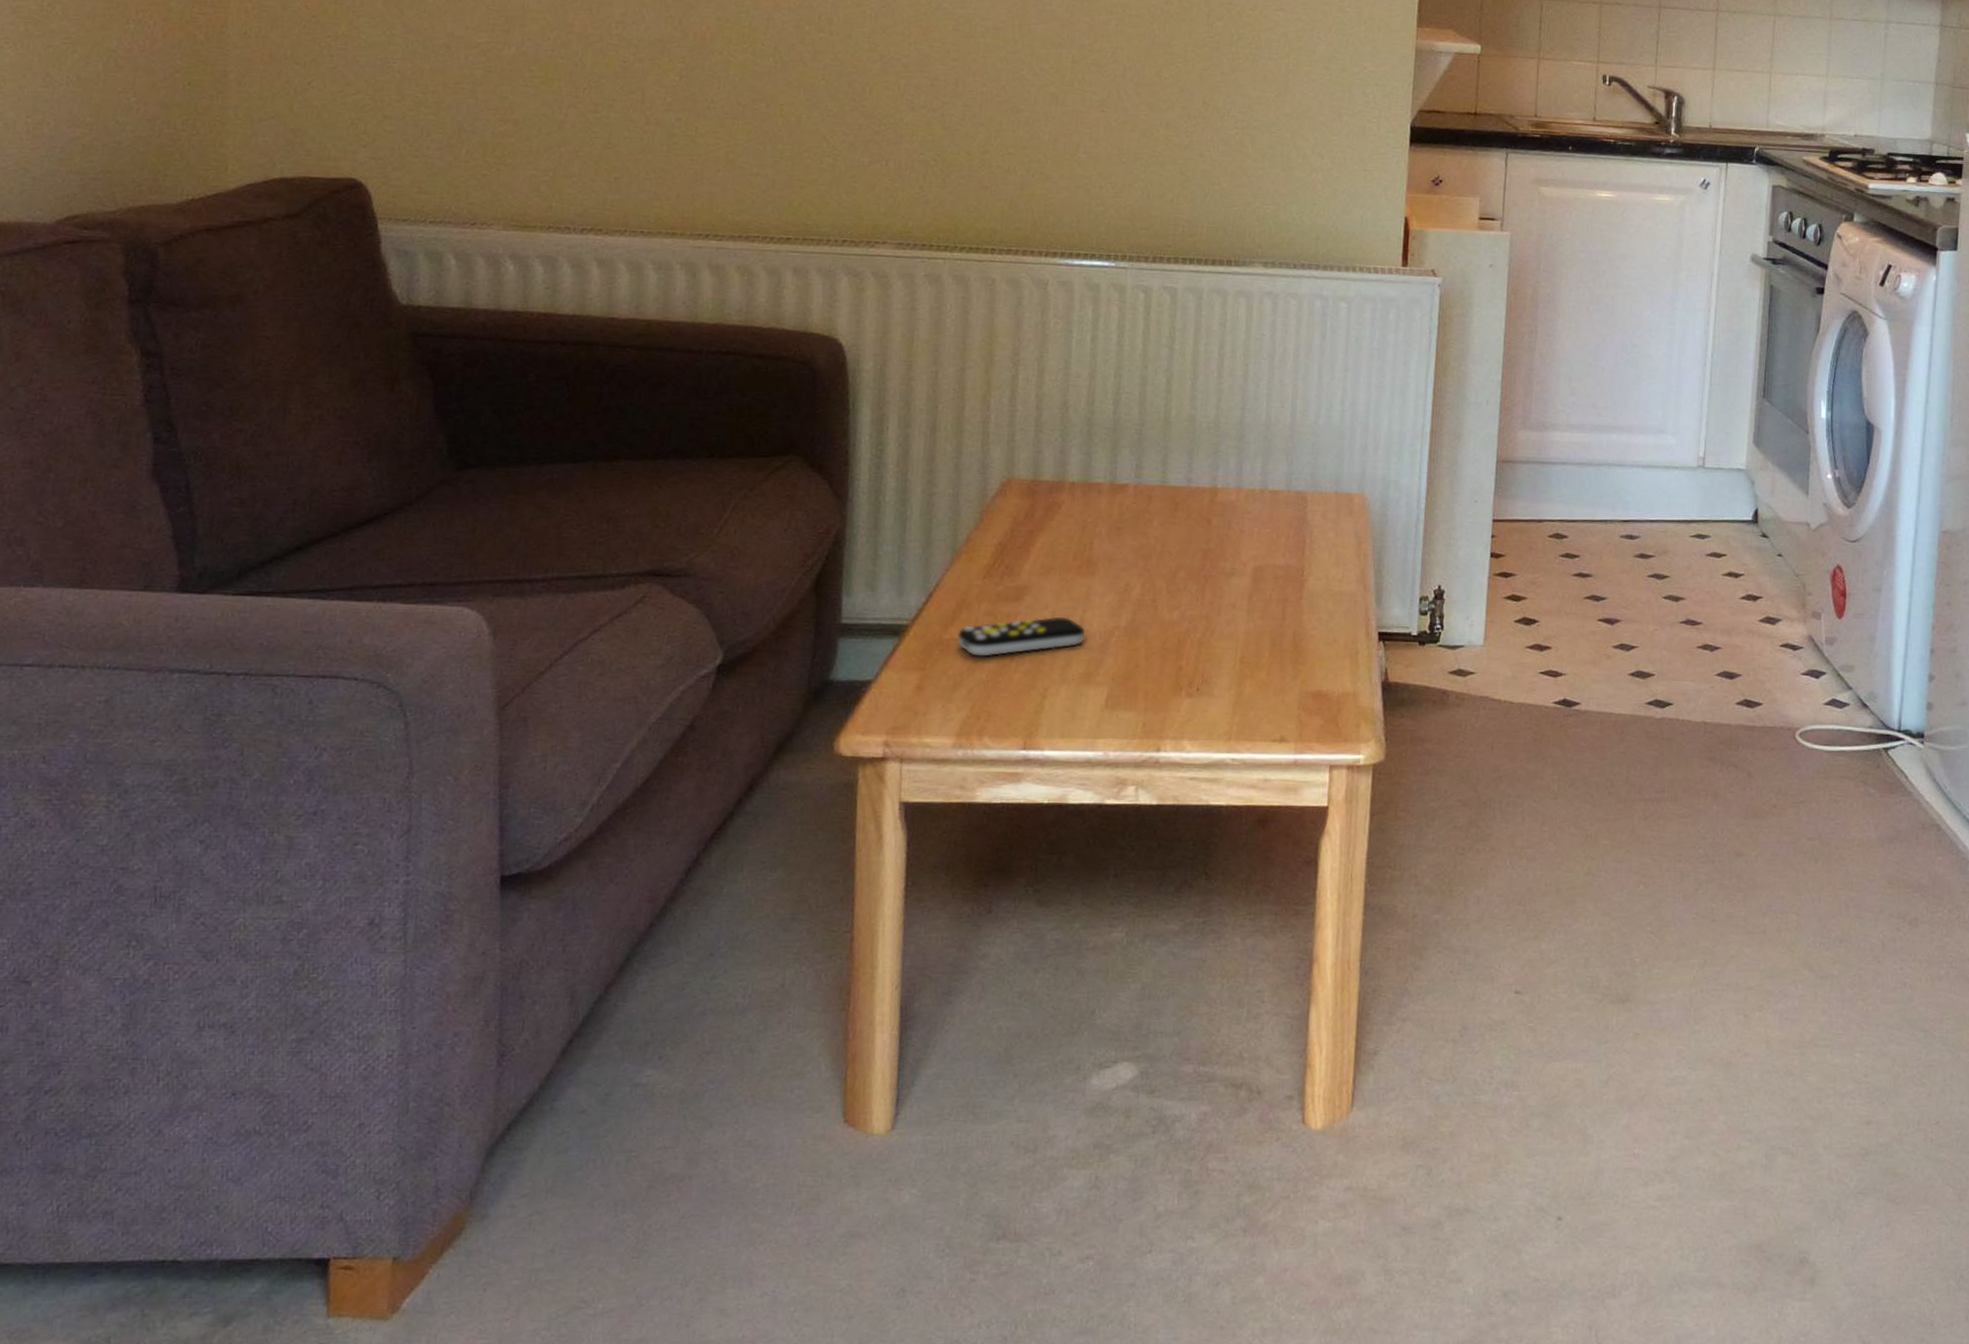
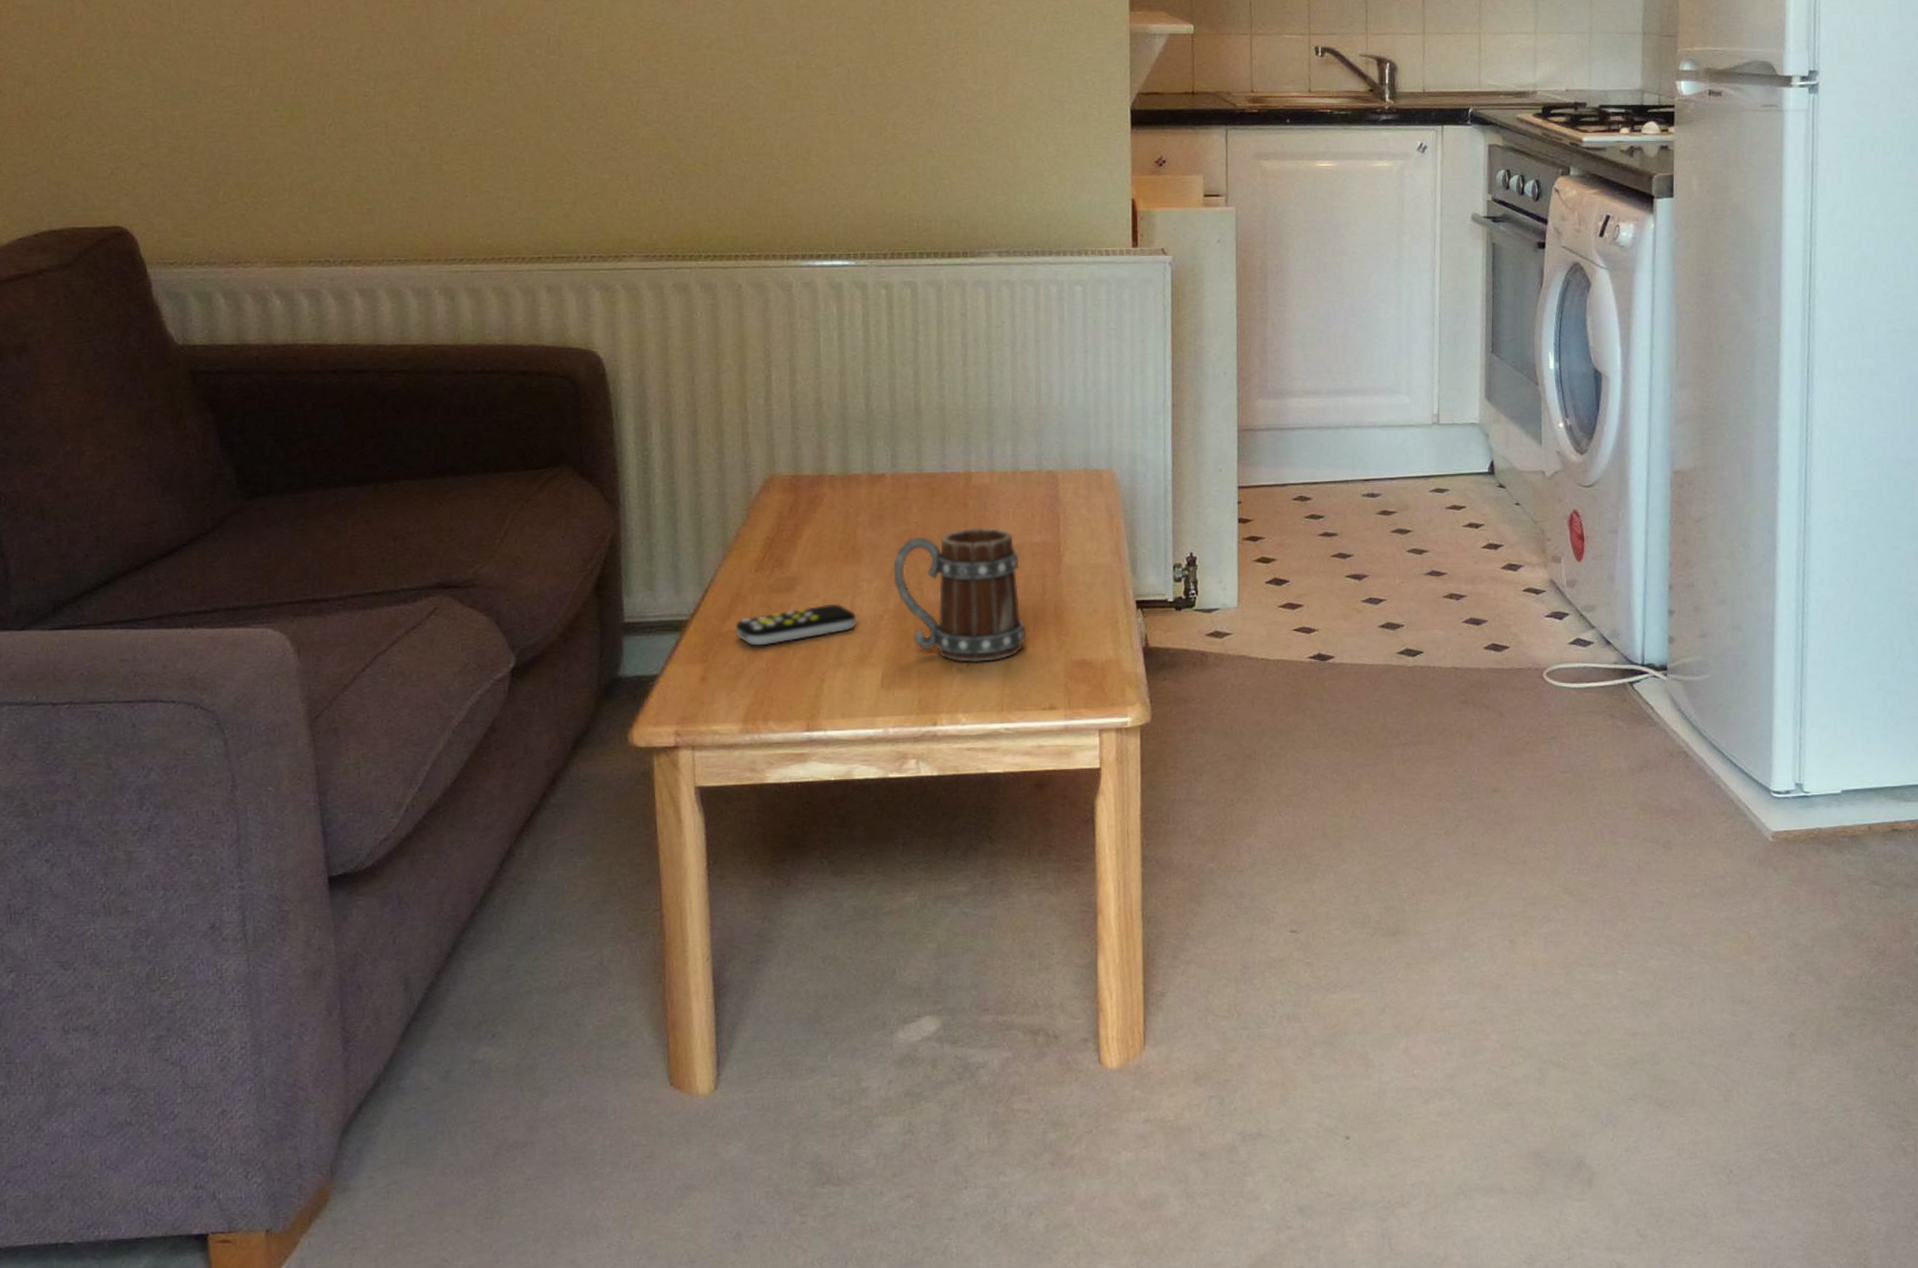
mug: none [1127,545,1262,688] -> present [893,527,1027,663]

